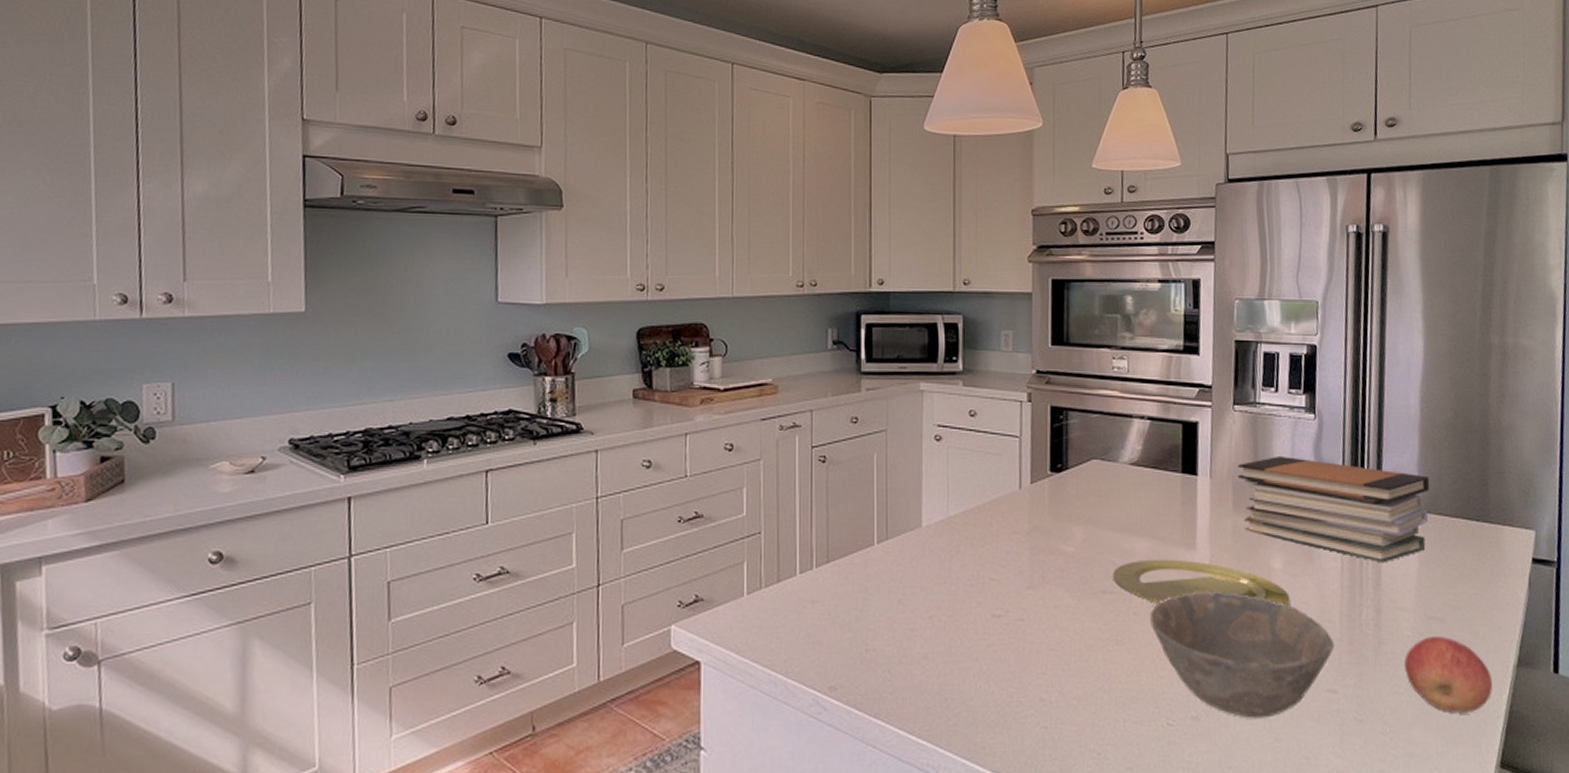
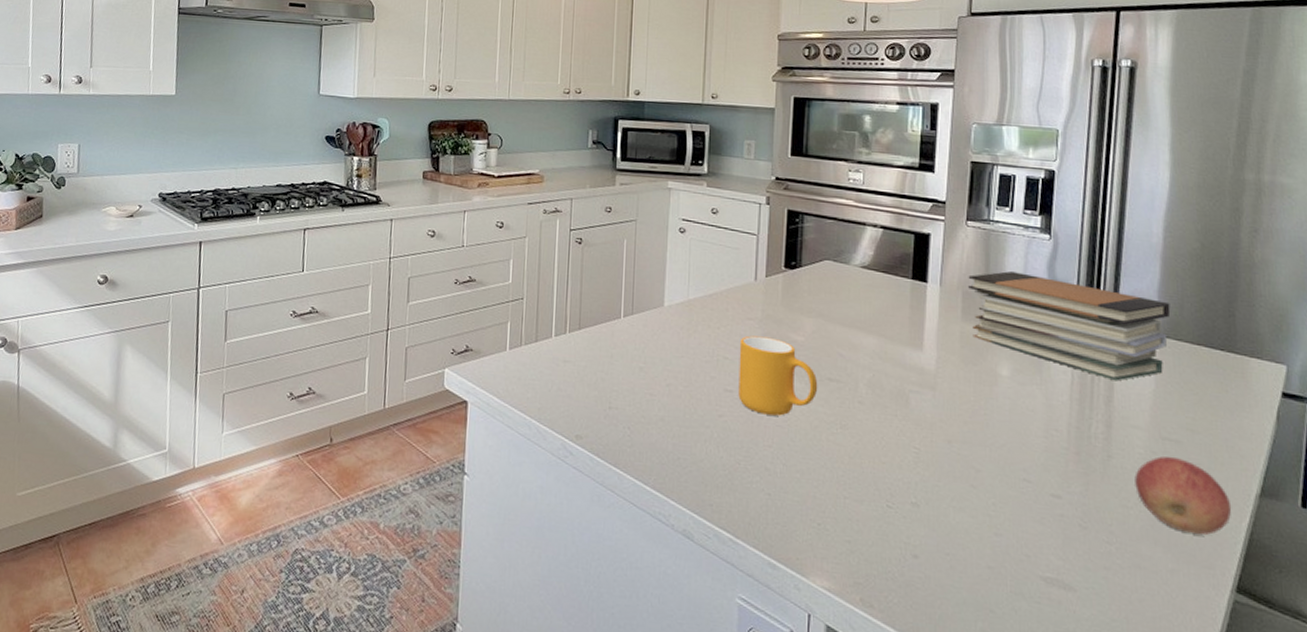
mug: none [1006,551,1091,638] -> present [738,335,818,416]
plate: present [1112,559,1290,605] -> none [839,354,1016,411]
bowl: present [1150,592,1334,718] -> none [874,388,1061,513]

